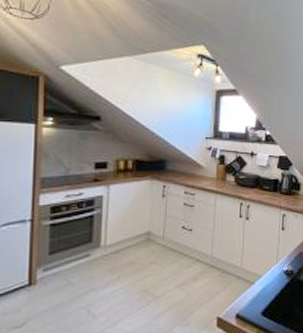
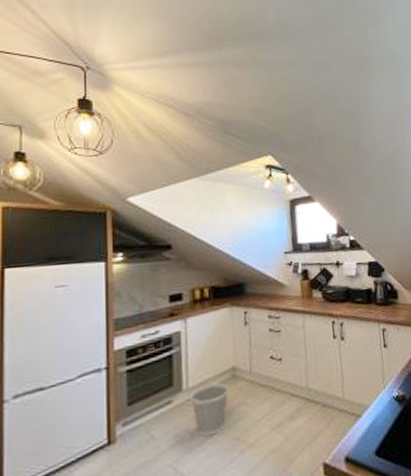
wastebasket: none [107,243,143,287] -> present [190,383,229,437]

